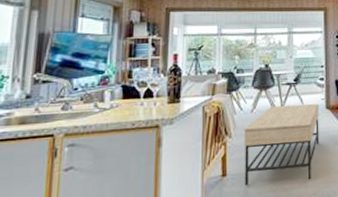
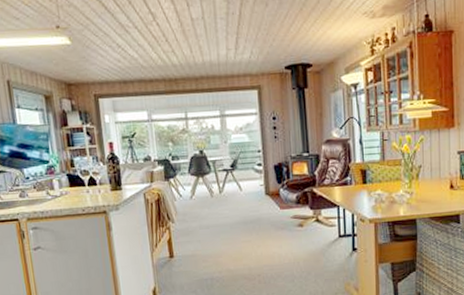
coffee table: present [244,104,319,186] -> none [185,190,261,267]

